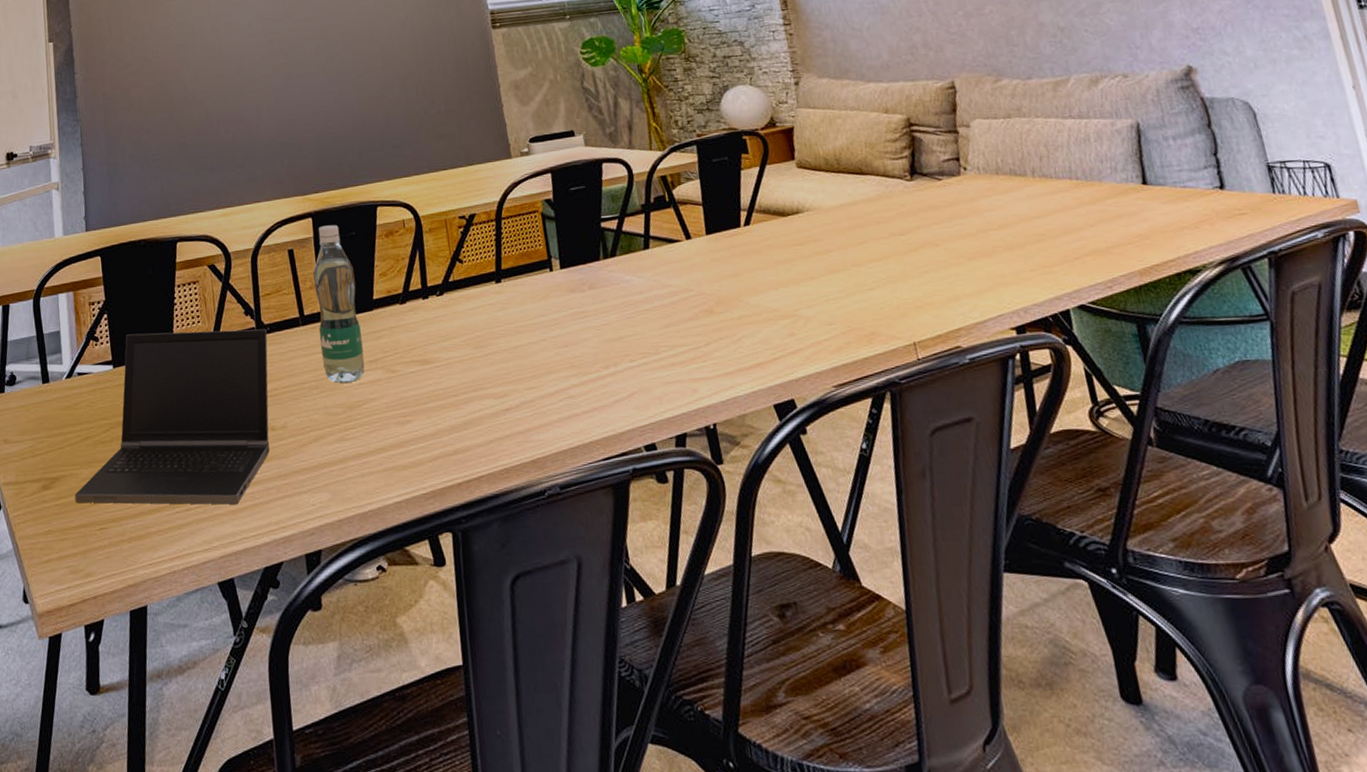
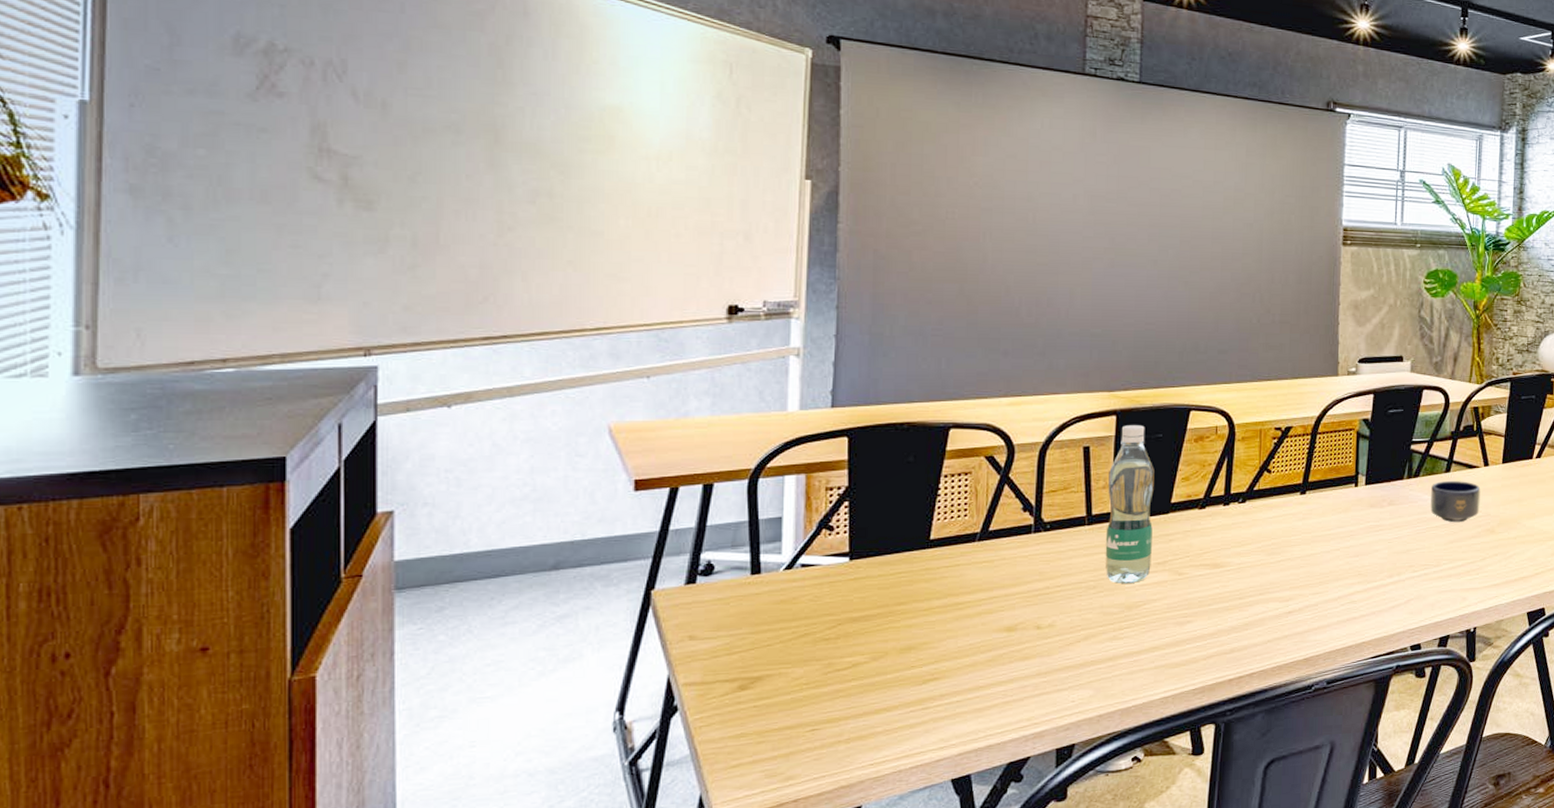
laptop computer: present [75,329,270,505] -> none [781,524,1047,704]
mug: none [631,257,692,305] -> present [1430,481,1481,523]

